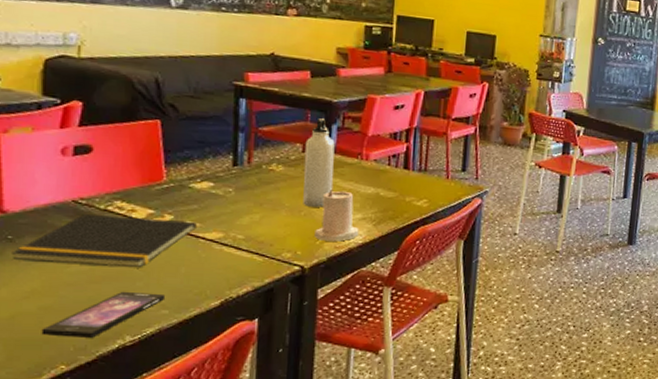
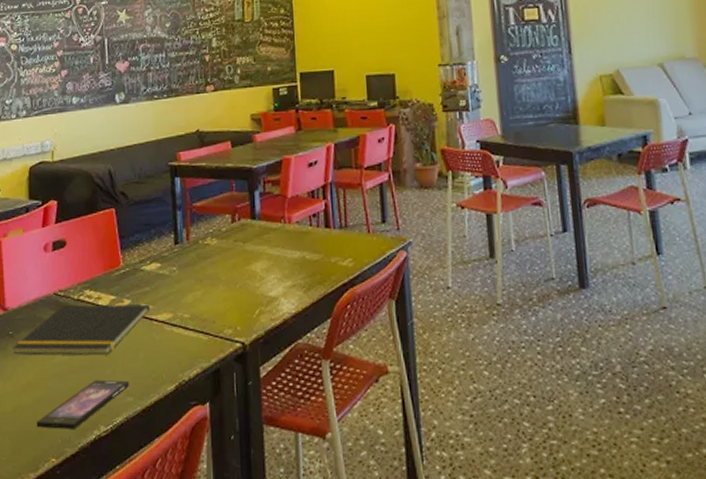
water bottle: present [303,118,335,207] -> none [233,186,263,278]
candle: present [314,190,359,242] -> none [251,258,291,313]

